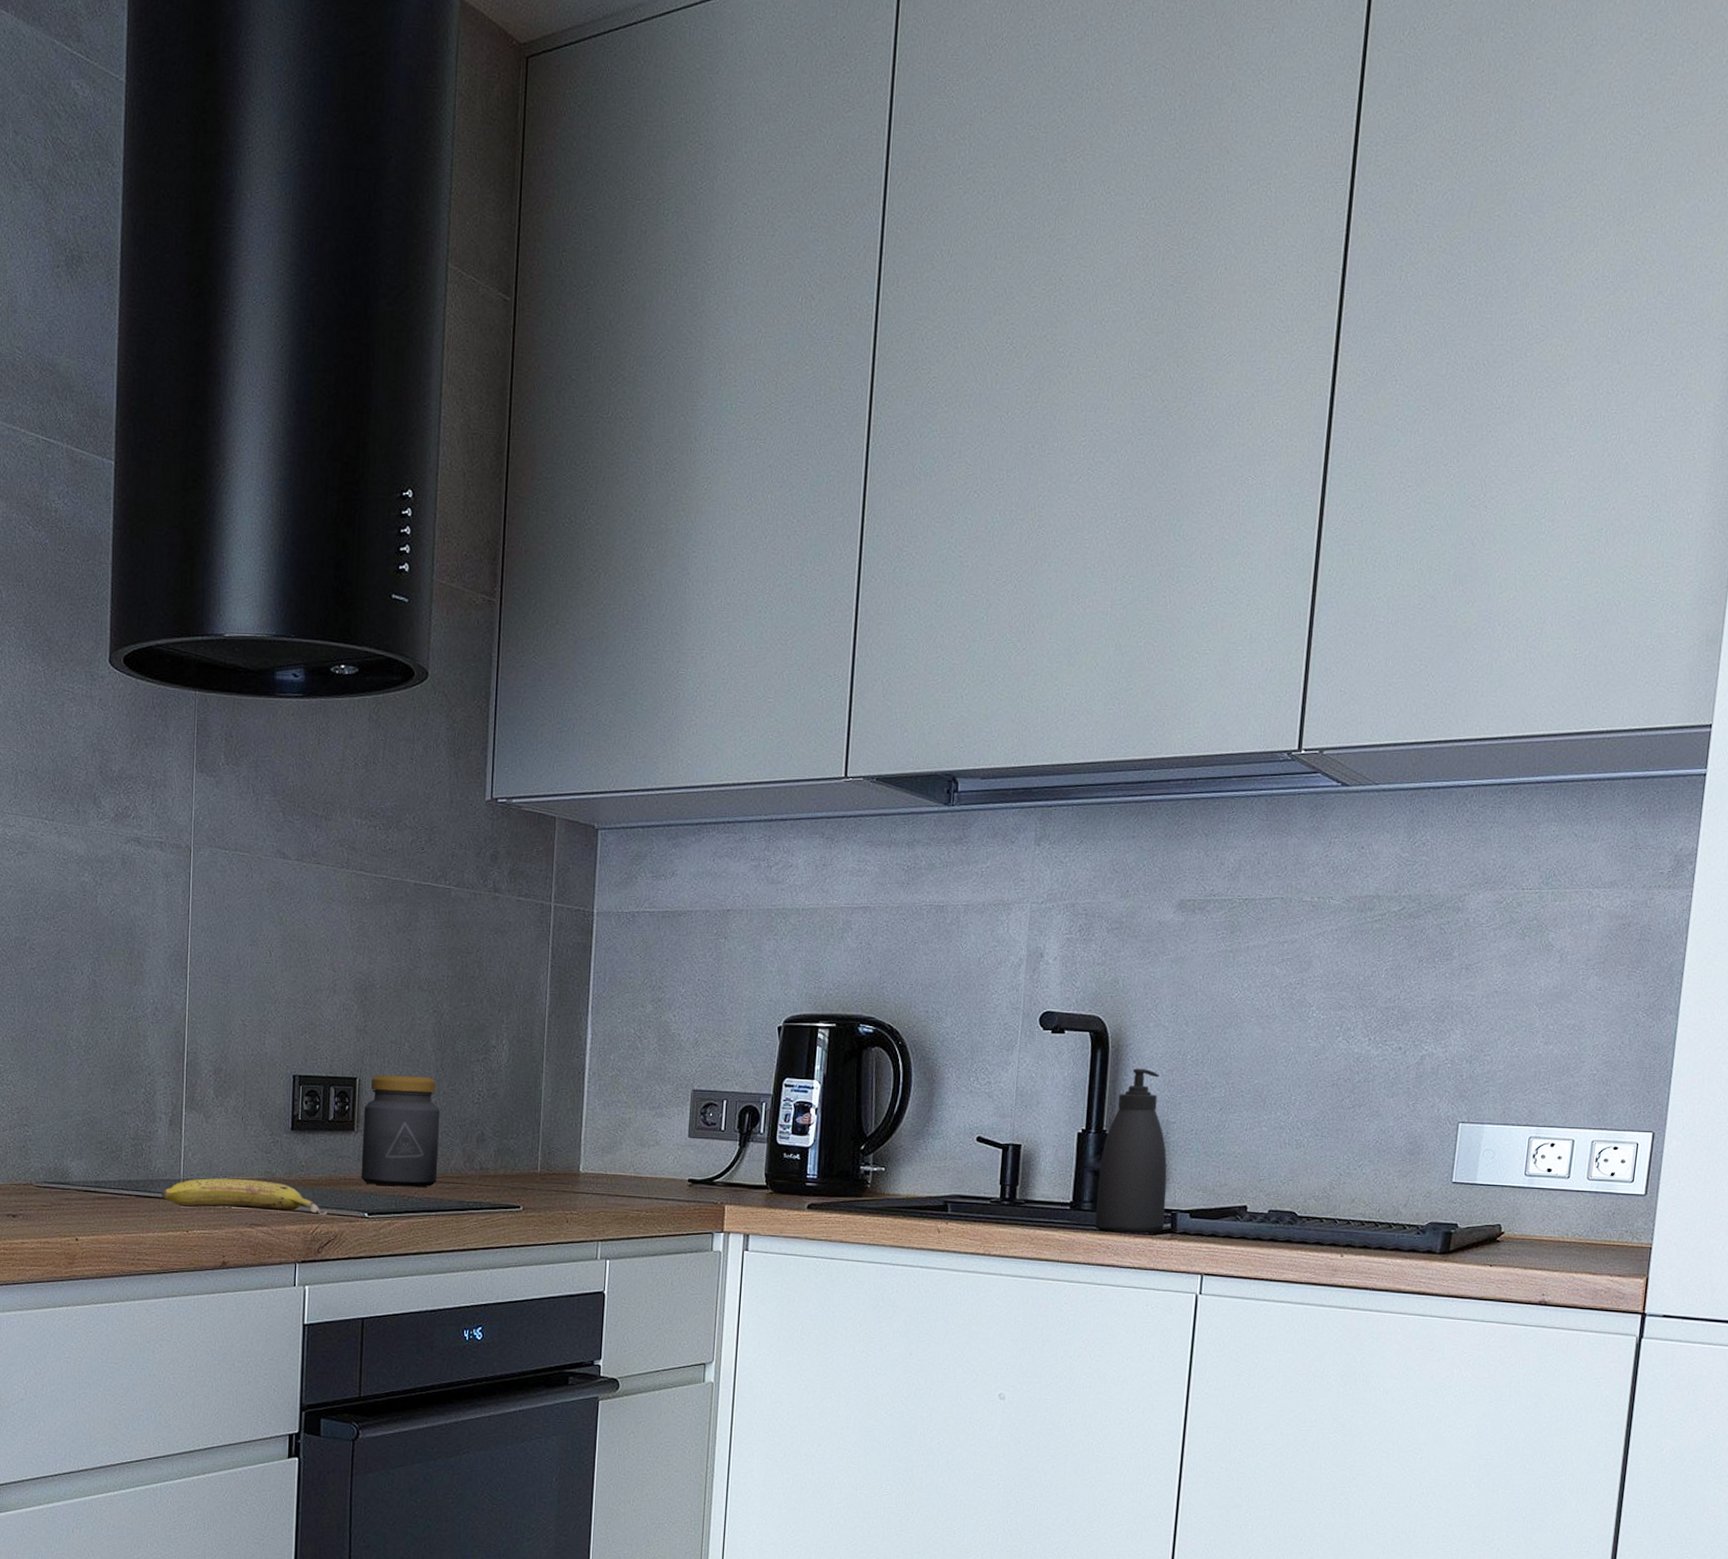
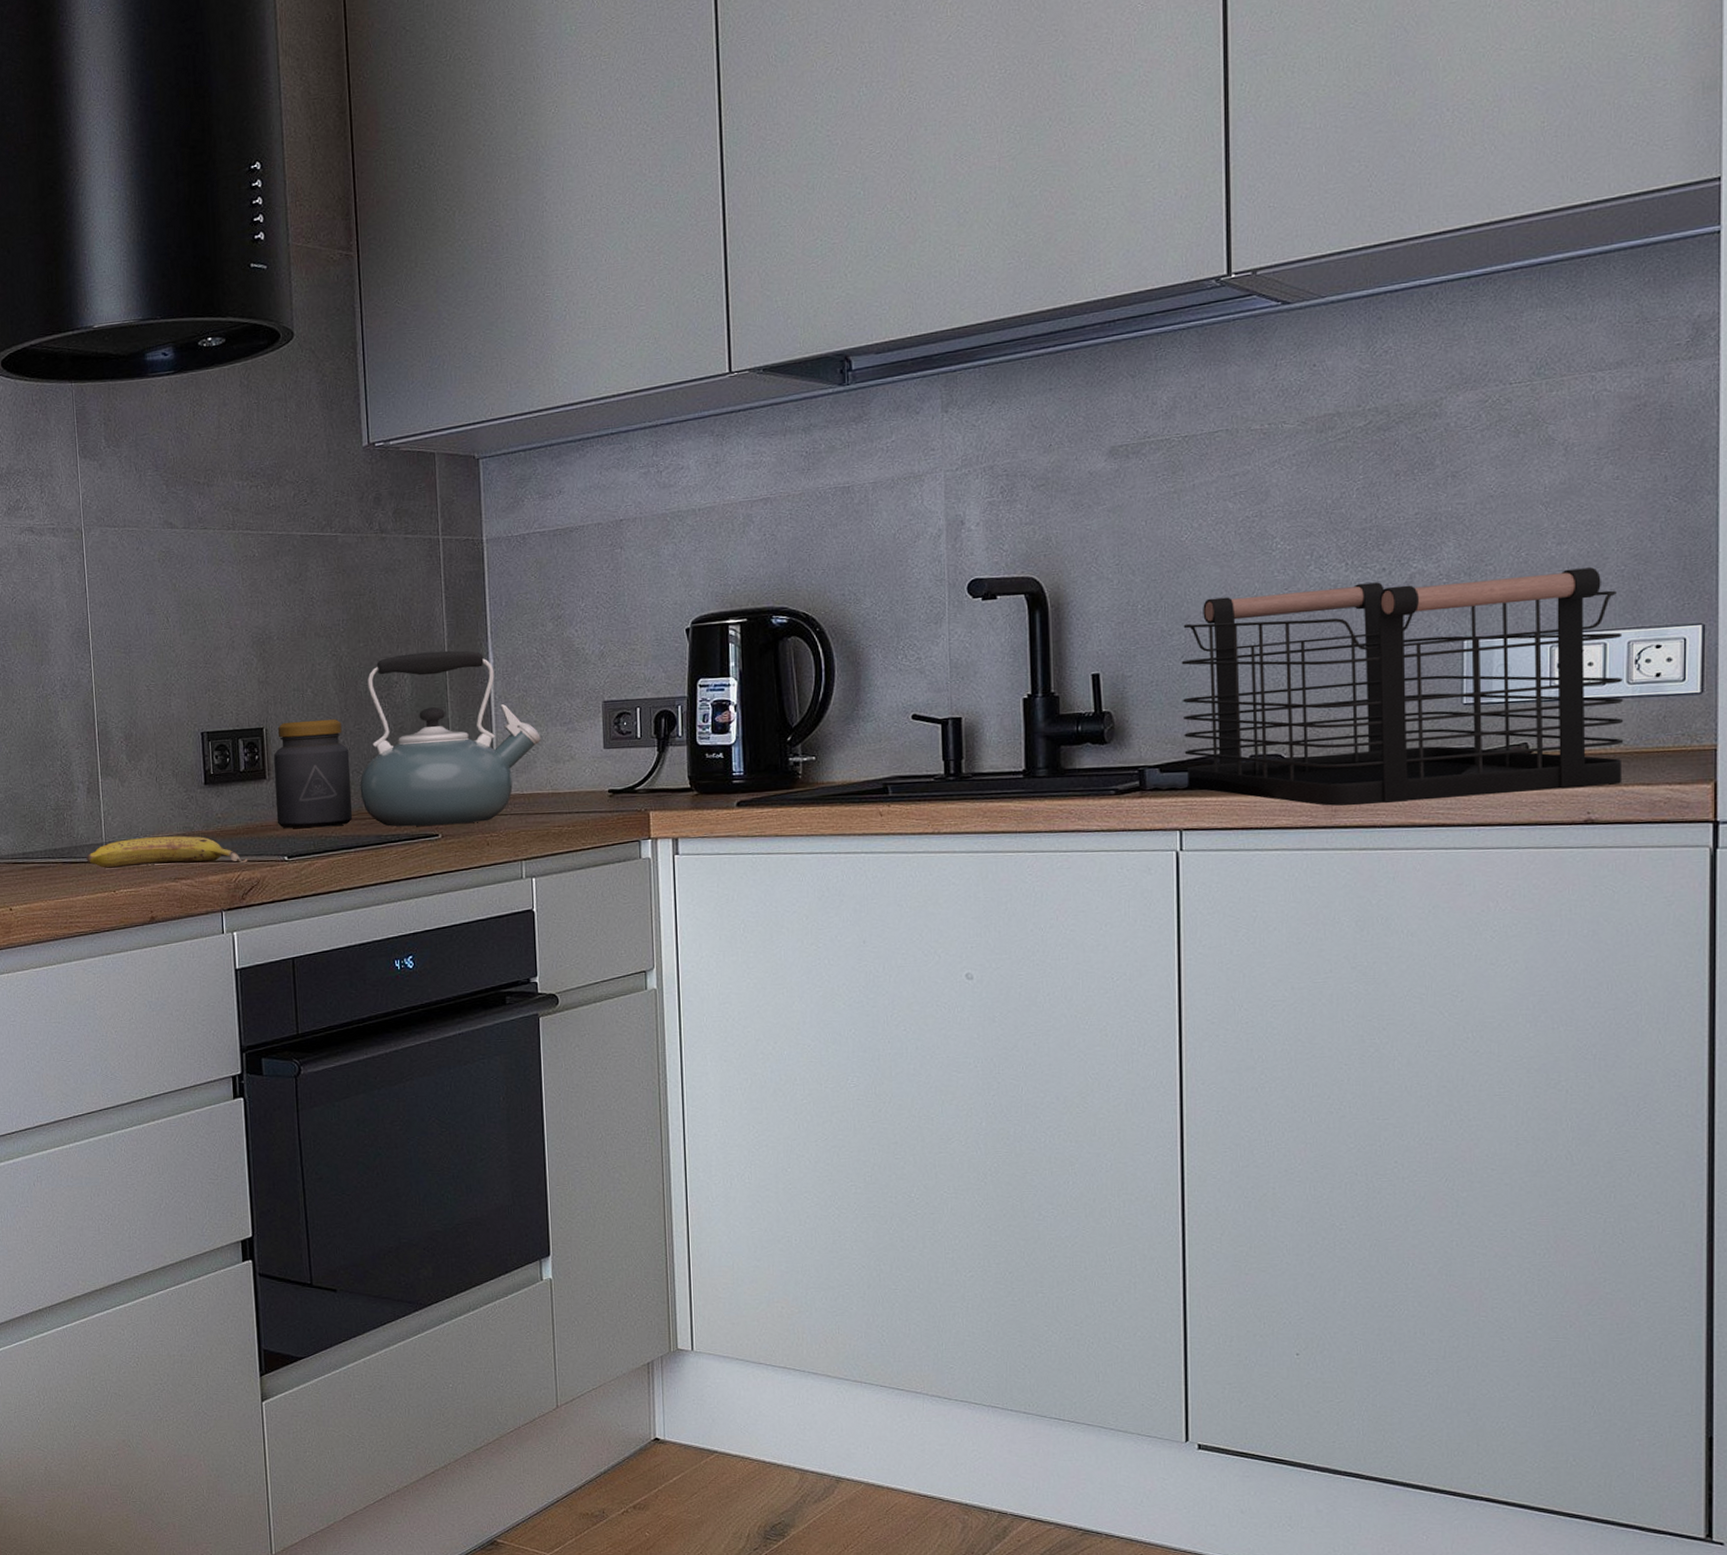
kettle: none [447,1019,630,1198] -> present [360,650,542,827]
soap dispenser: present [1095,1068,1167,1234] -> none [1052,624,1131,797]
dish rack: none [1212,1057,1588,1271] -> present [1181,567,1624,807]

